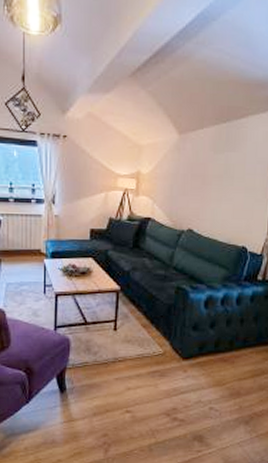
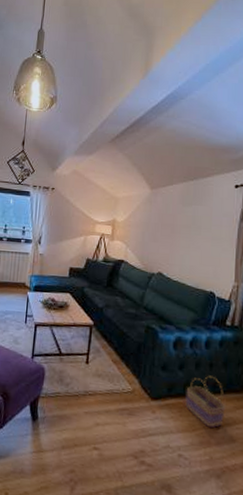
basket: none [216,331,255,379] -> present [185,375,226,428]

